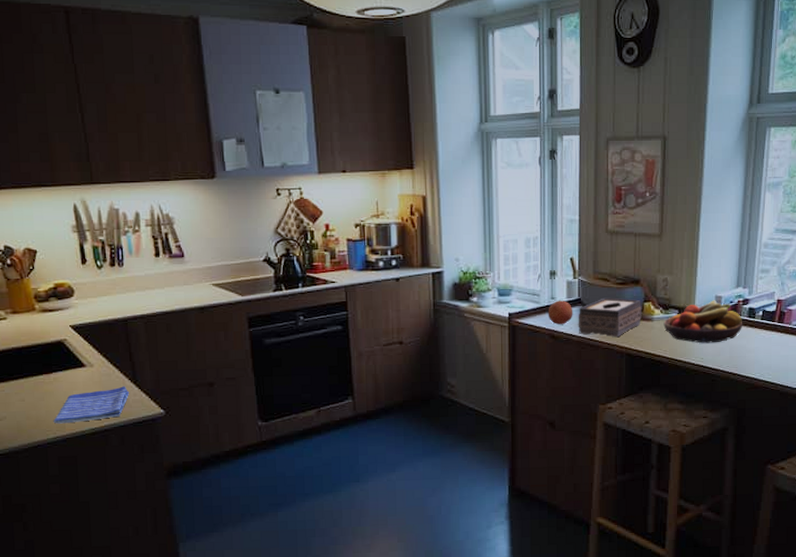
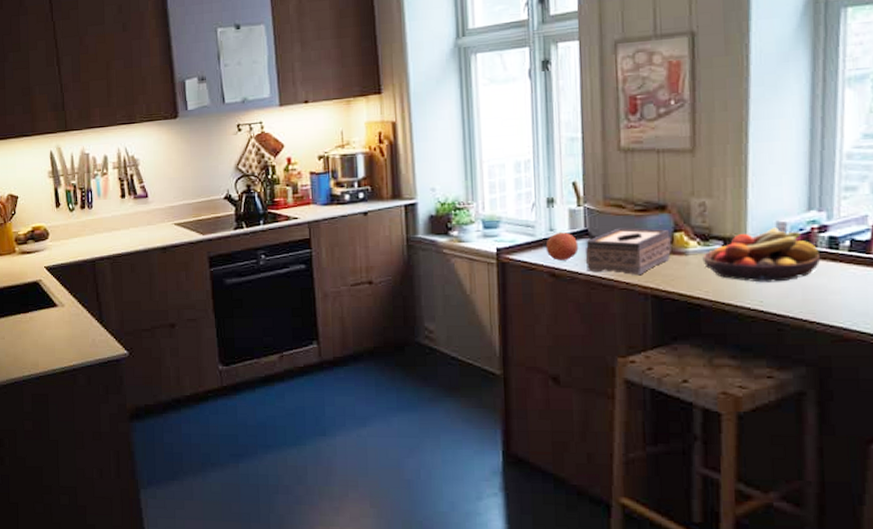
dish towel: present [53,386,129,424] -> none [28,326,96,362]

